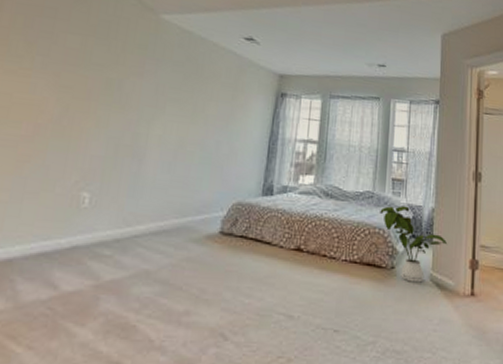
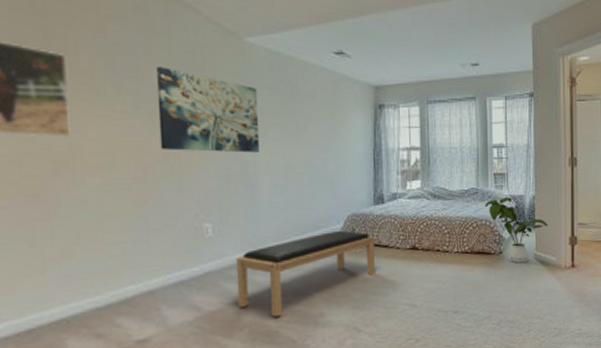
wall art: none [56,31,164,126] -> present [156,67,260,153]
bench: none [98,219,258,309] -> present [235,231,376,317]

